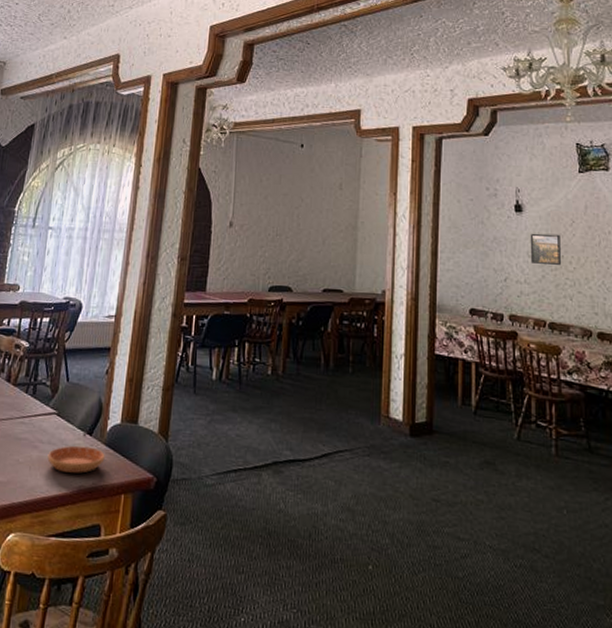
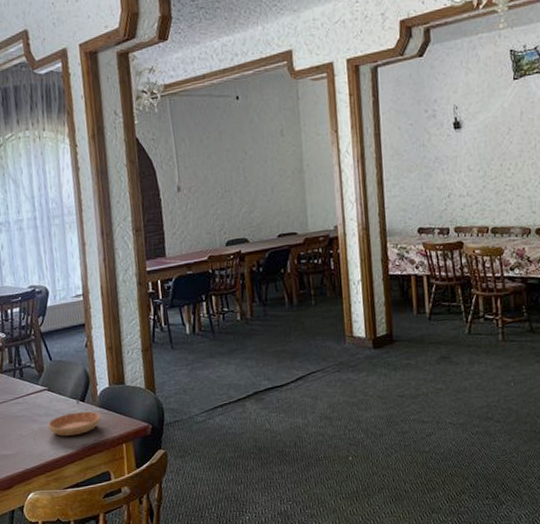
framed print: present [531,233,561,265] -> none [471,144,500,176]

